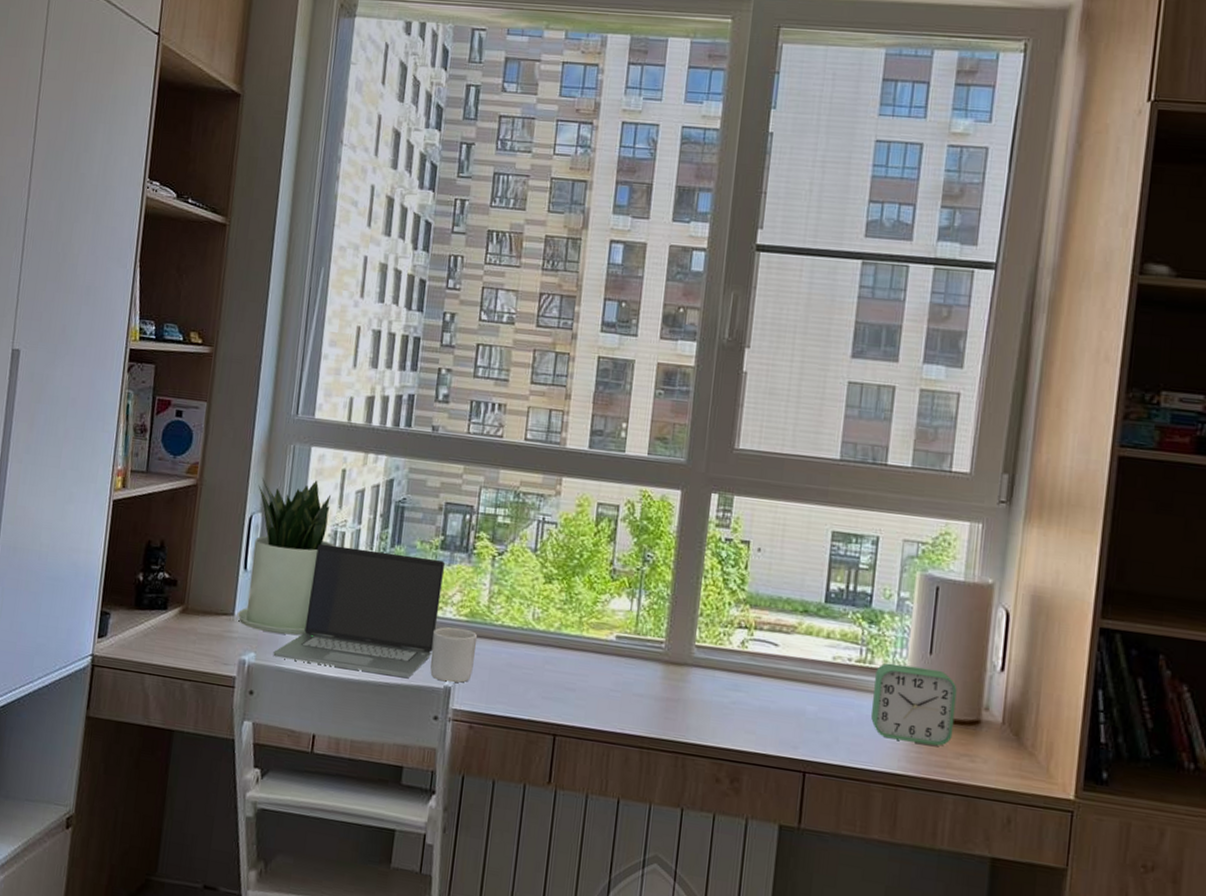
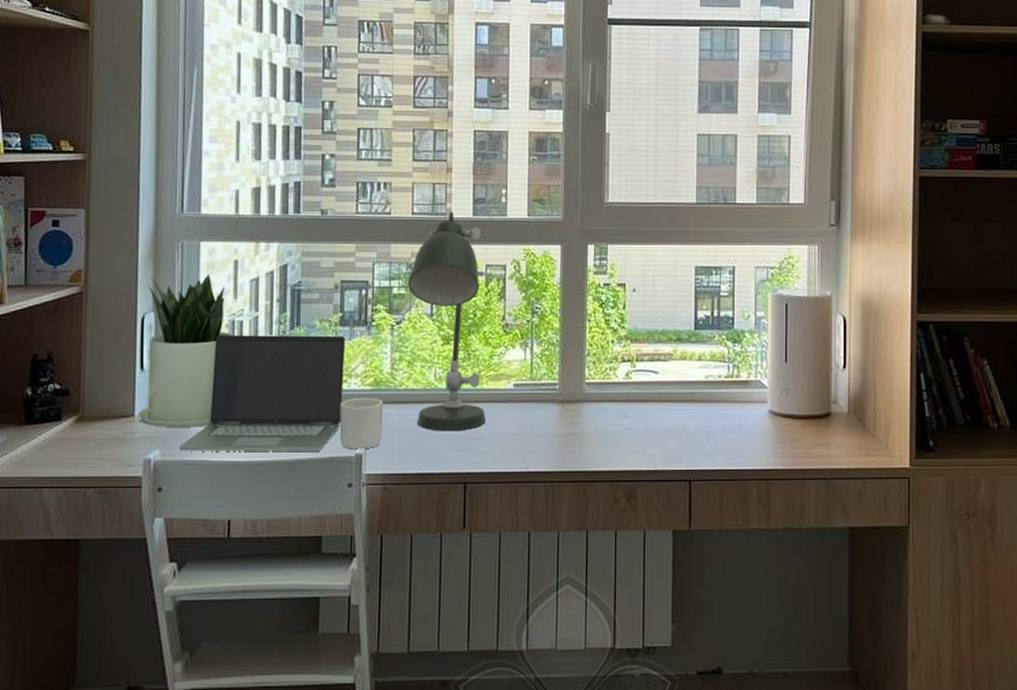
desk lamp: none [510,441,597,678] -> present [408,211,486,431]
alarm clock: present [871,662,957,746] -> none [742,375,810,440]

